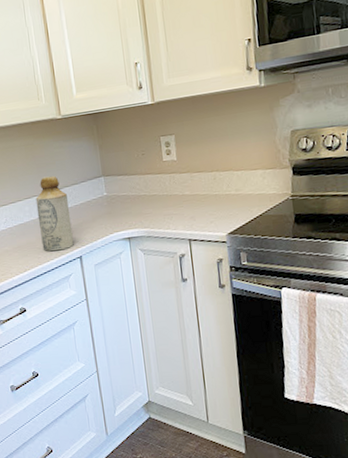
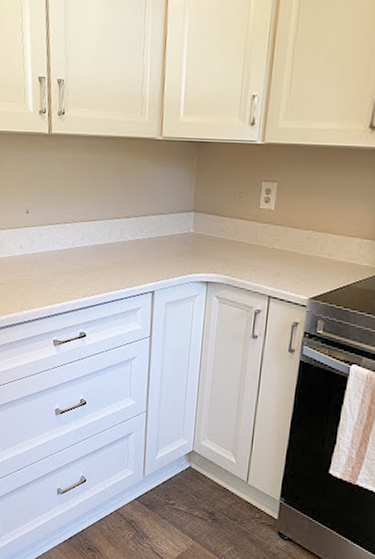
bottle: present [35,175,74,252] -> none [115,199,152,281]

